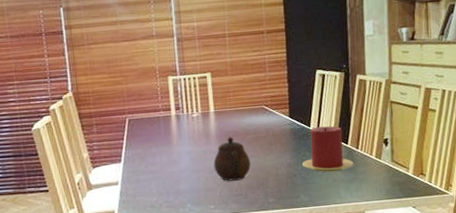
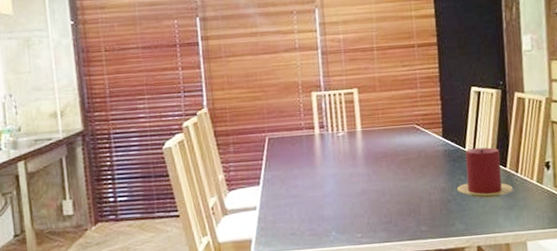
teapot: present [213,137,251,181] -> none [360,158,401,207]

